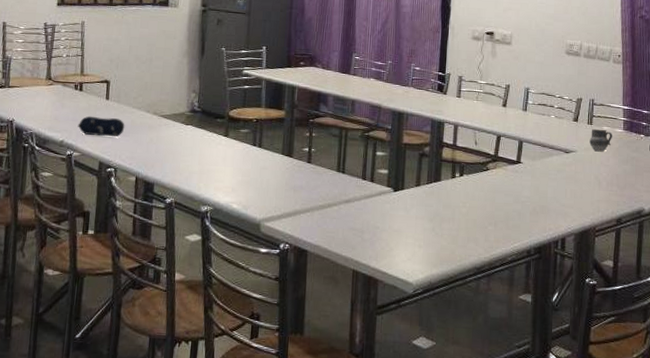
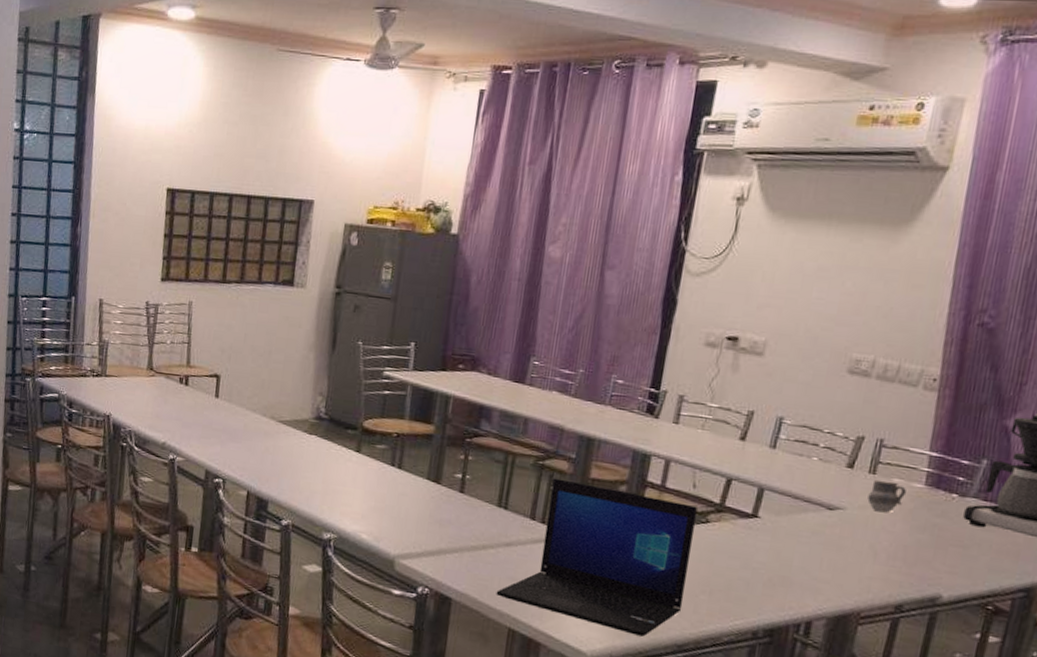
pencil case: present [77,116,125,138] -> none [181,415,237,443]
laptop: none [341,145,480,264] -> present [496,478,697,637]

